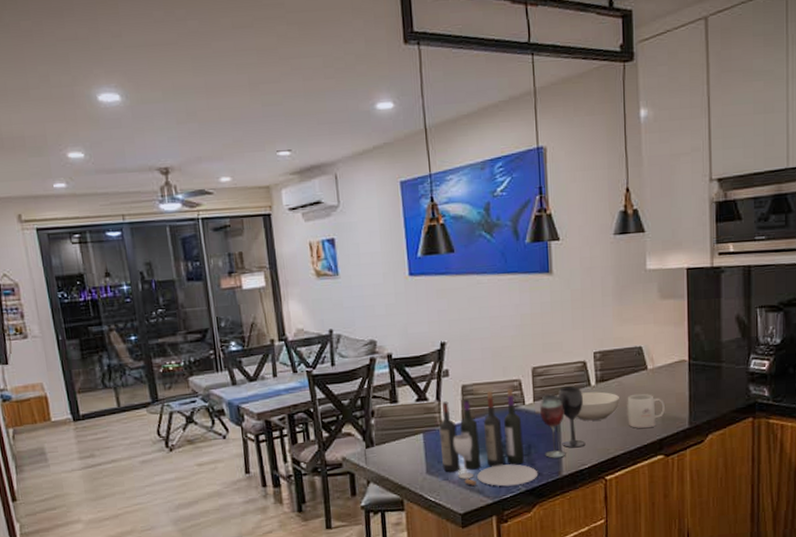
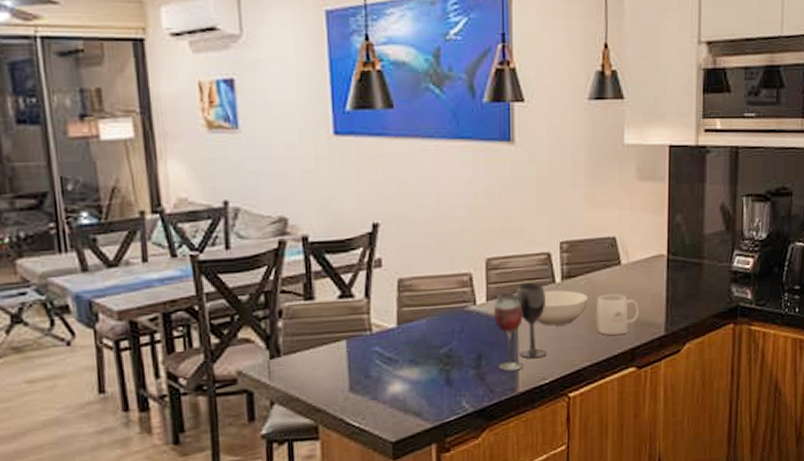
wine bottle: present [439,388,538,487] -> none [367,284,490,407]

